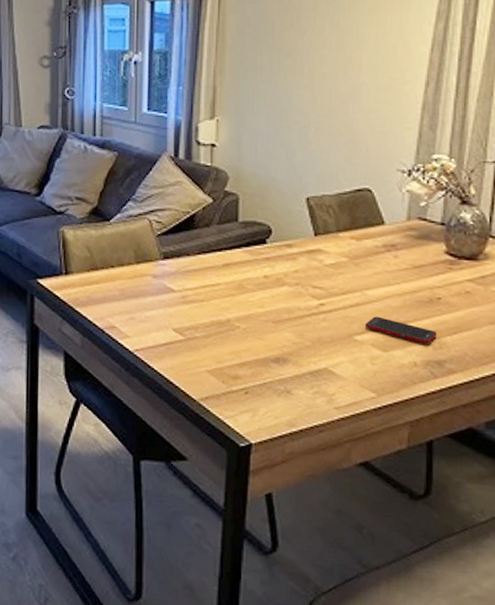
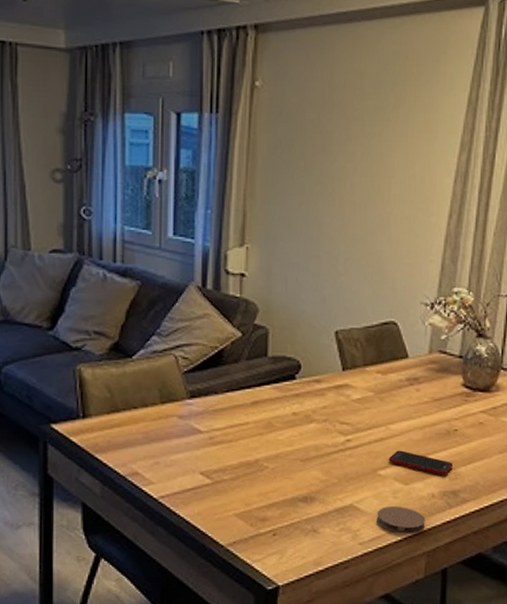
coaster: none [353,372,407,403] -> present [377,507,426,534]

